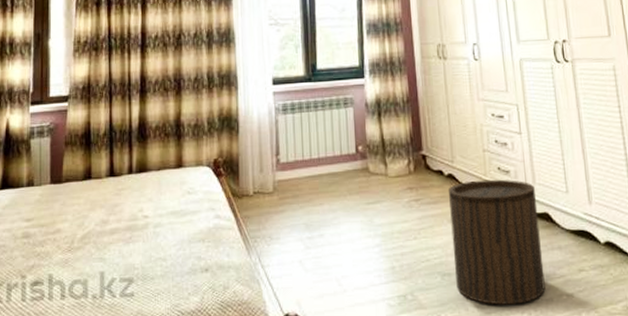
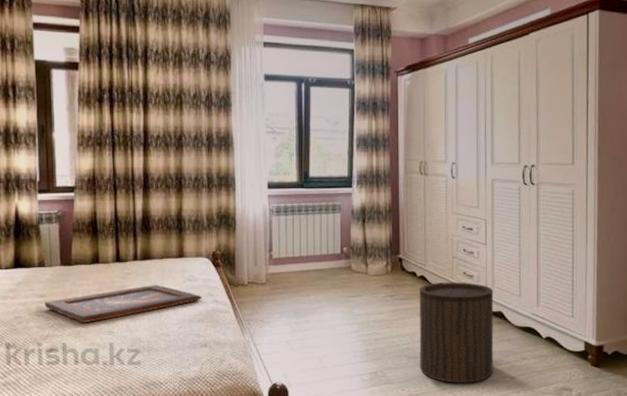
decorative tray: none [32,201,203,250] -> present [45,285,202,323]

